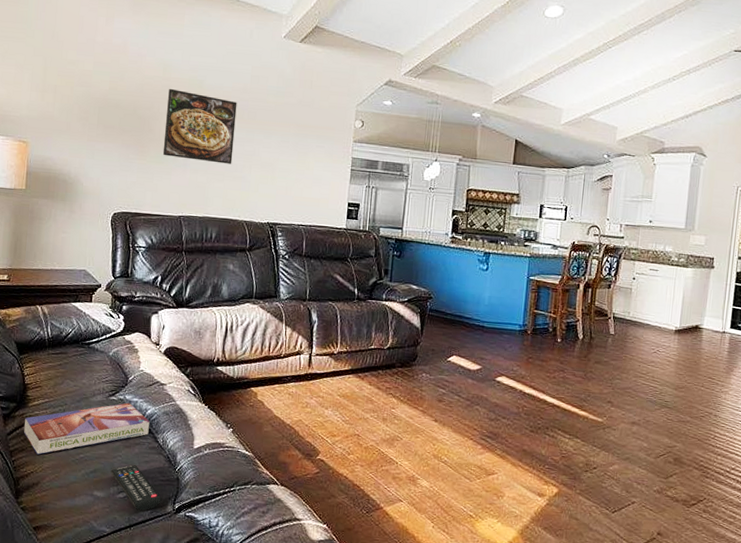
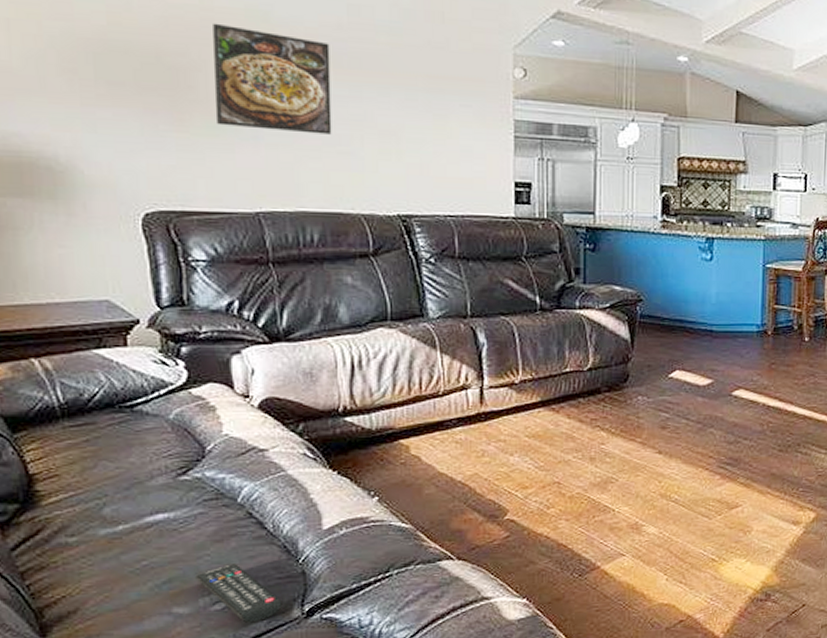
textbook: present [24,402,150,455] -> none [37,481,249,571]

